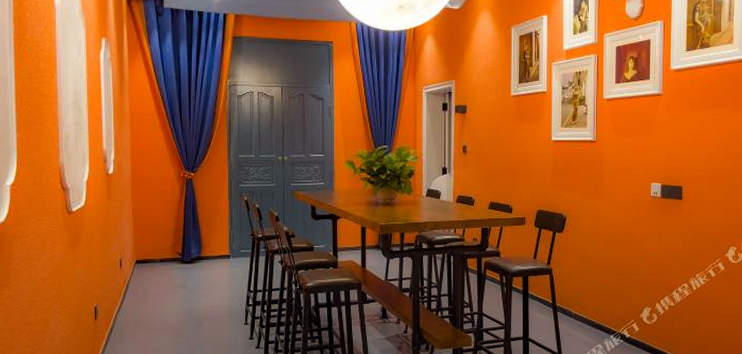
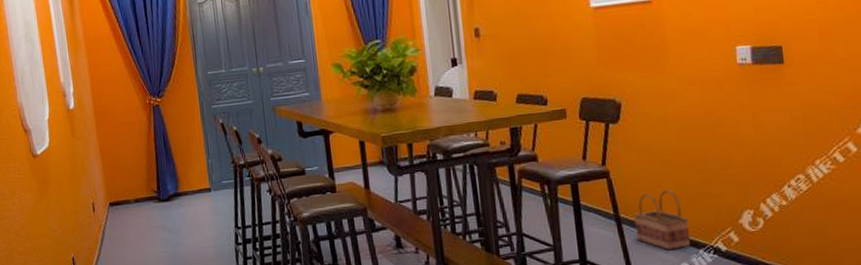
basket: none [566,287,605,334] -> present [633,190,690,251]

